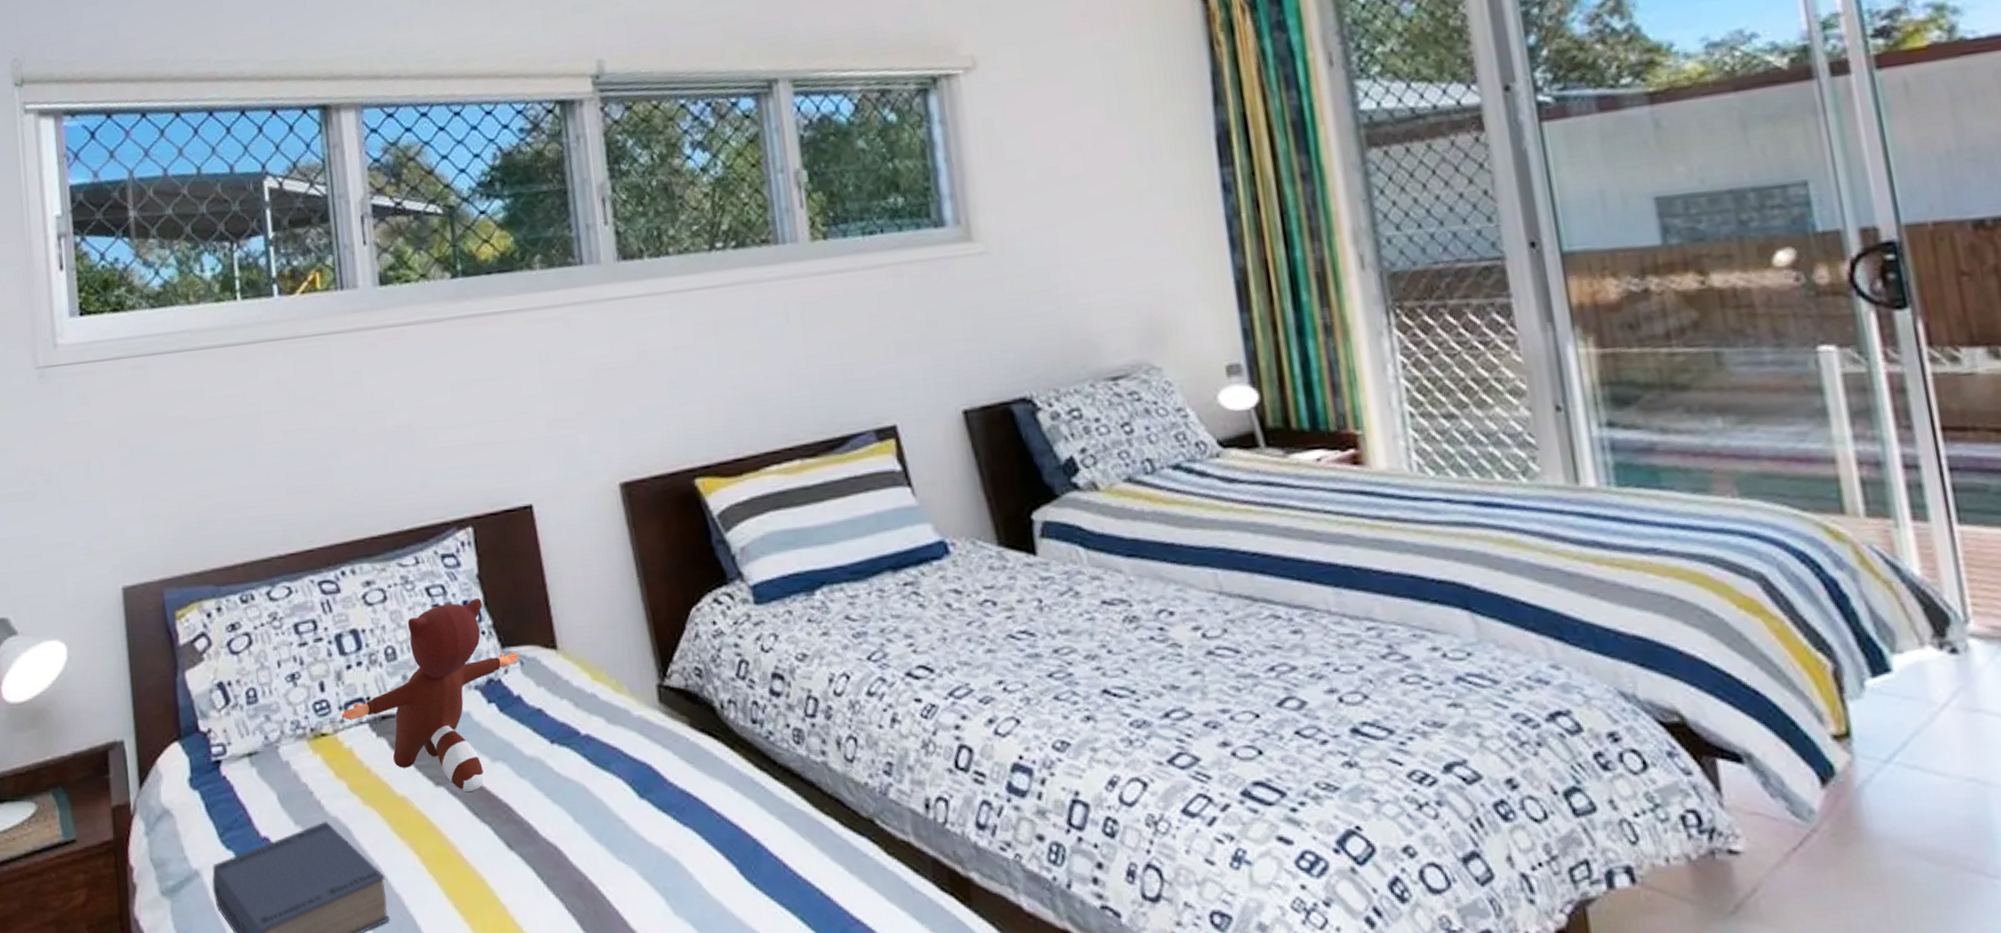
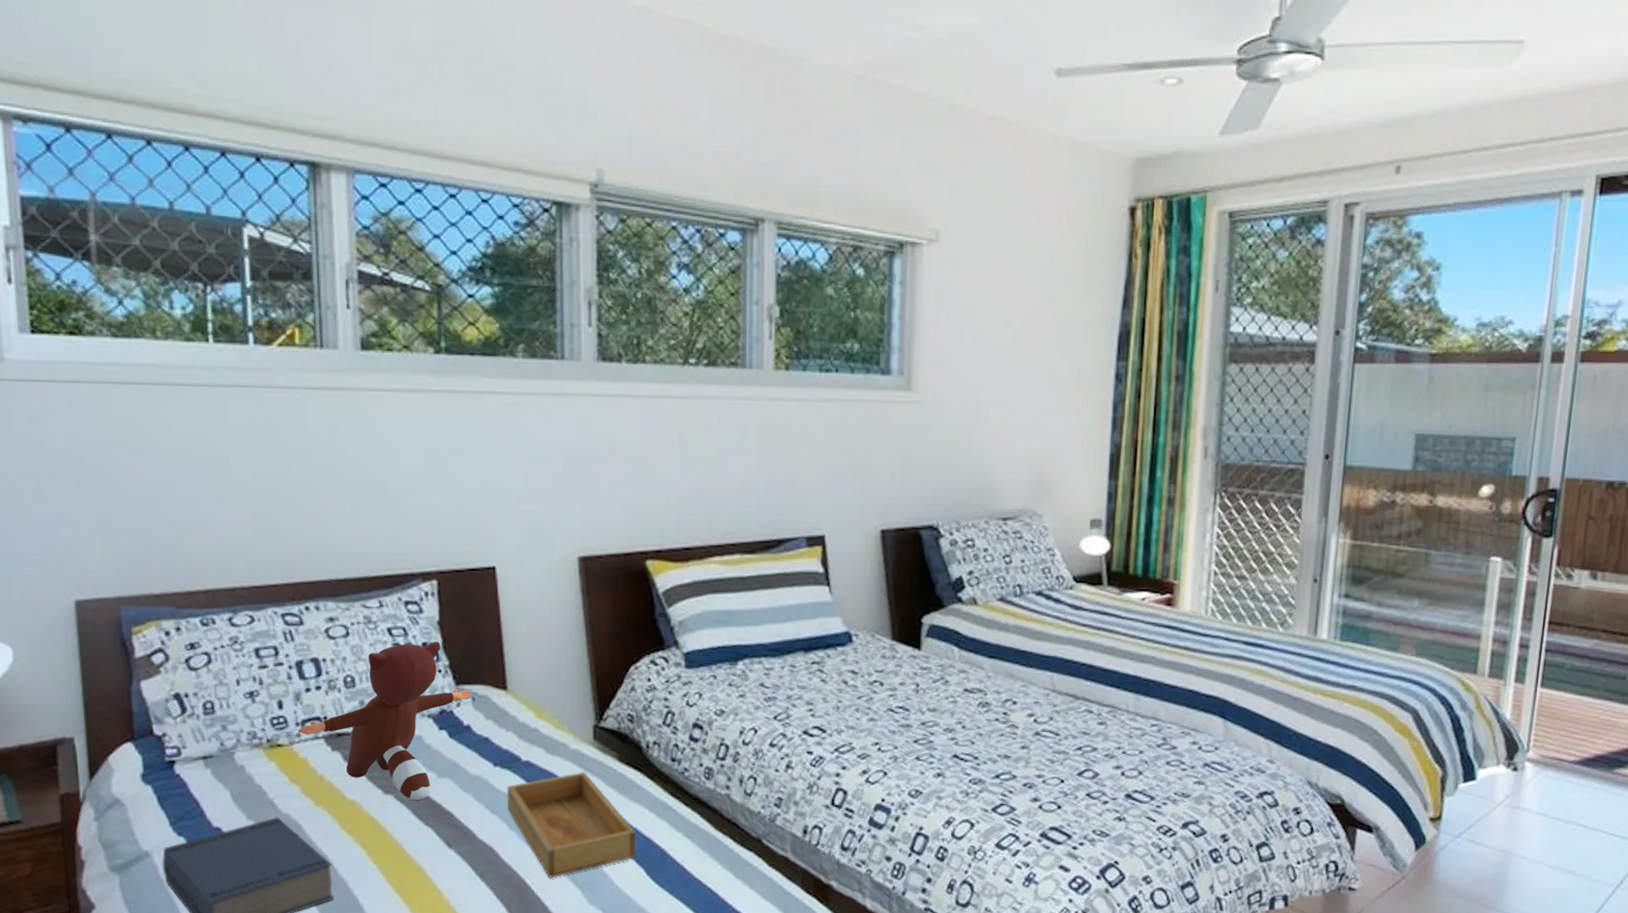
tray: none [567,743,724,883] -> present [506,771,636,878]

